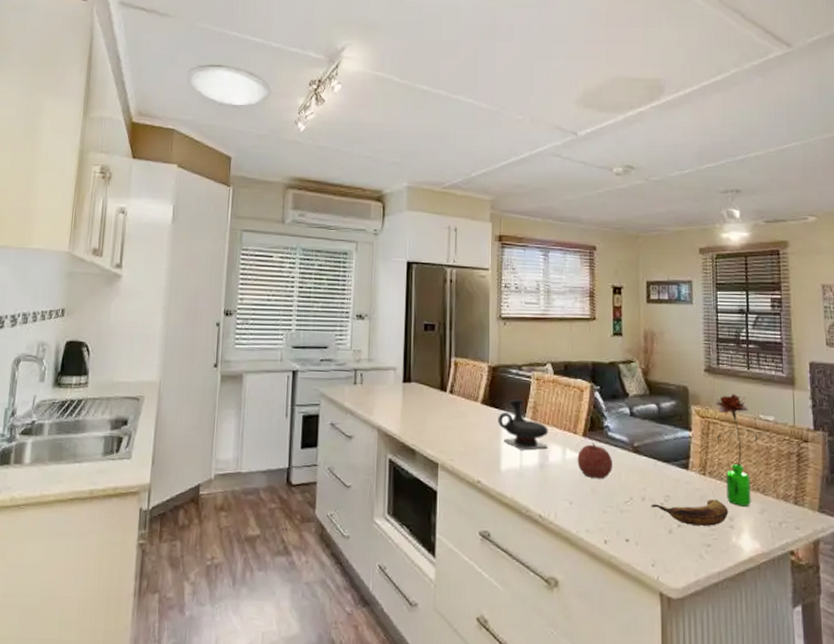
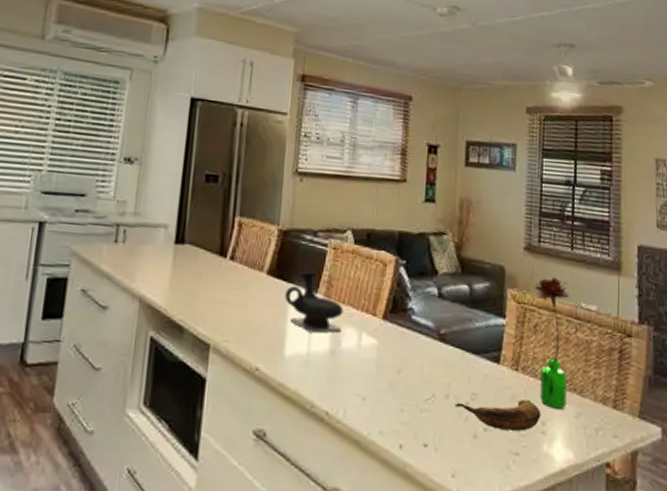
fruit: present [577,443,612,479] -> none [374,327,415,371]

